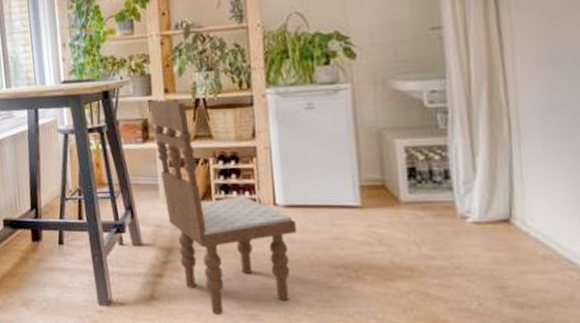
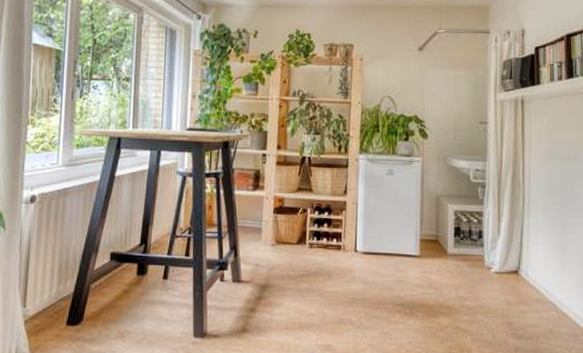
dining chair: present [148,100,298,316] -> none [262,154,371,346]

